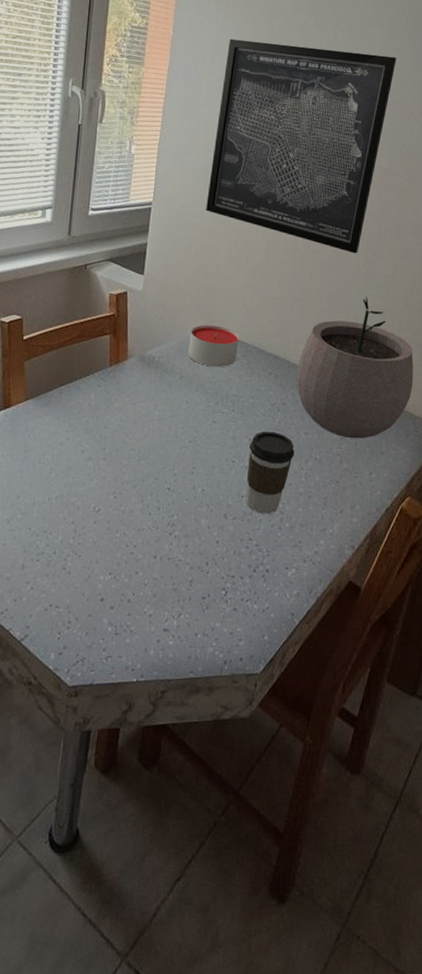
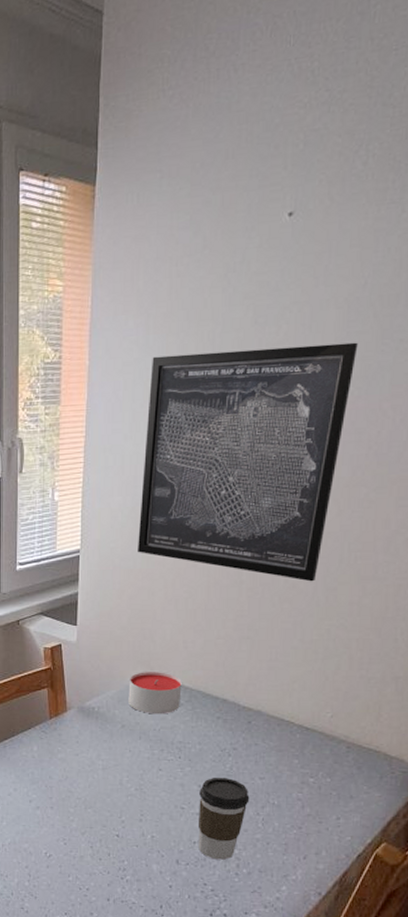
plant pot: present [296,296,414,439] -> none [248,628,388,783]

